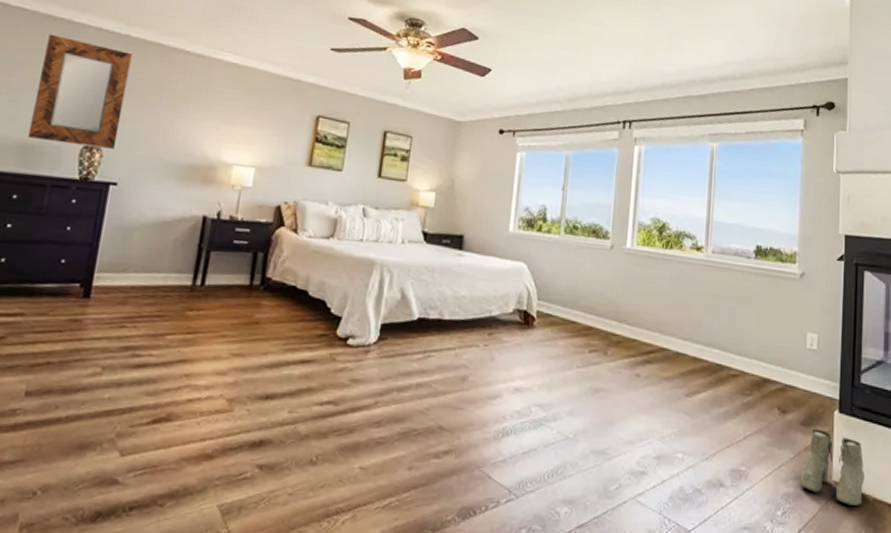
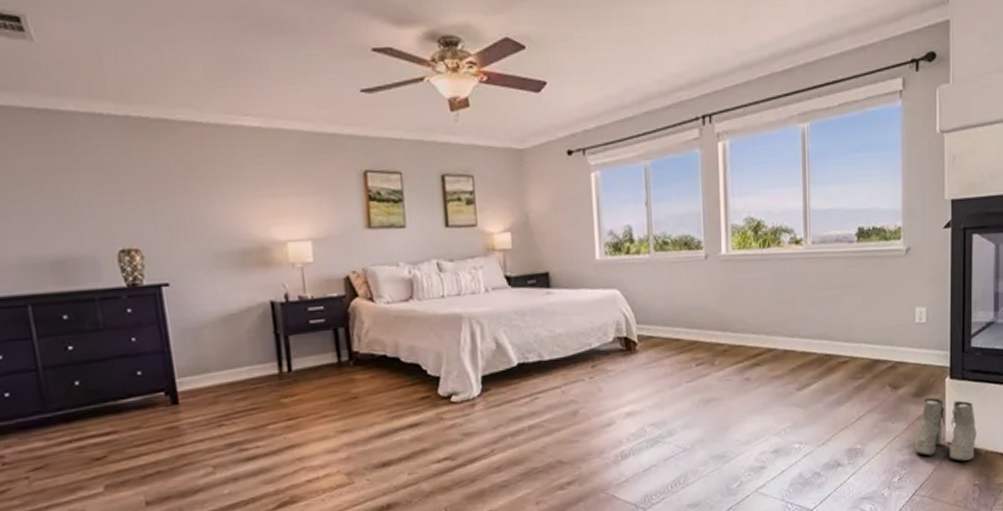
home mirror: present [27,34,132,149] -> none [37,130,155,252]

